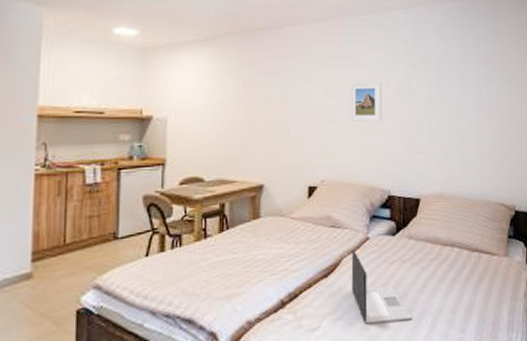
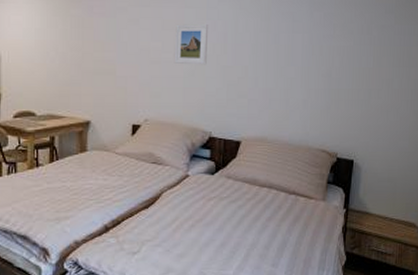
laptop: present [351,250,411,324] -> none [170,185,226,252]

